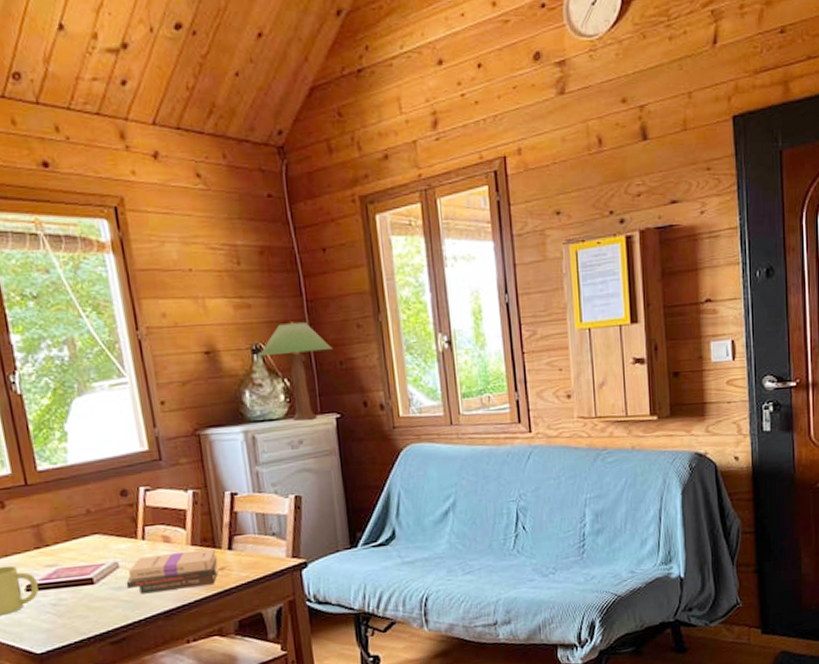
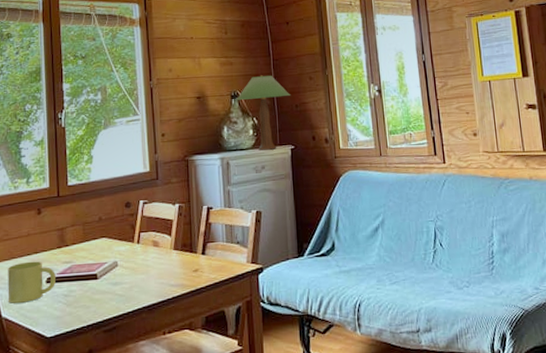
books: present [126,548,218,595] -> none [121,253,193,290]

